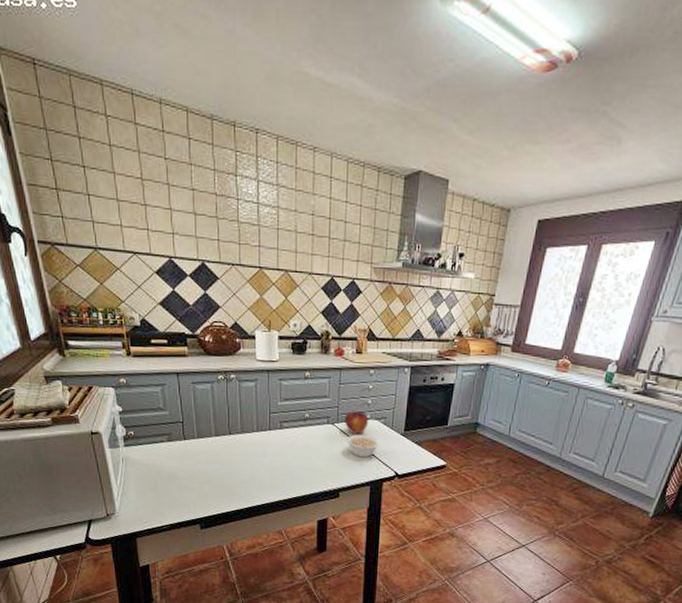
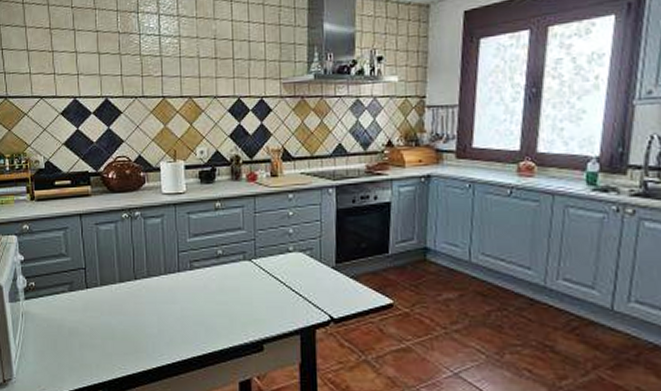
fruit: present [344,410,369,434] -> none [262,242,292,270]
legume: present [347,434,380,458] -> none [268,270,308,300]

